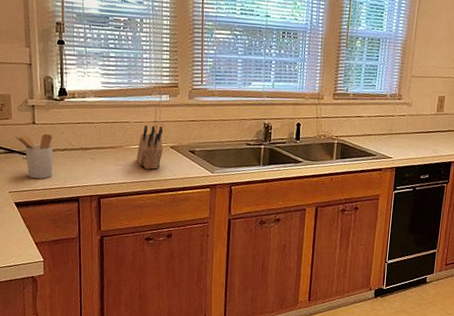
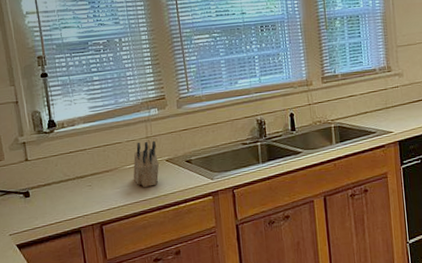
utensil holder: present [14,133,53,179] -> none [8,168,51,217]

